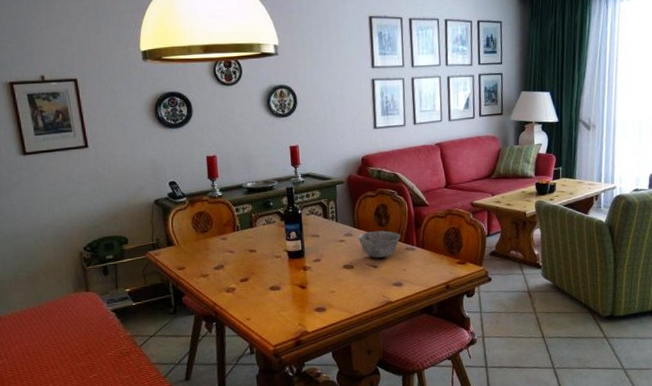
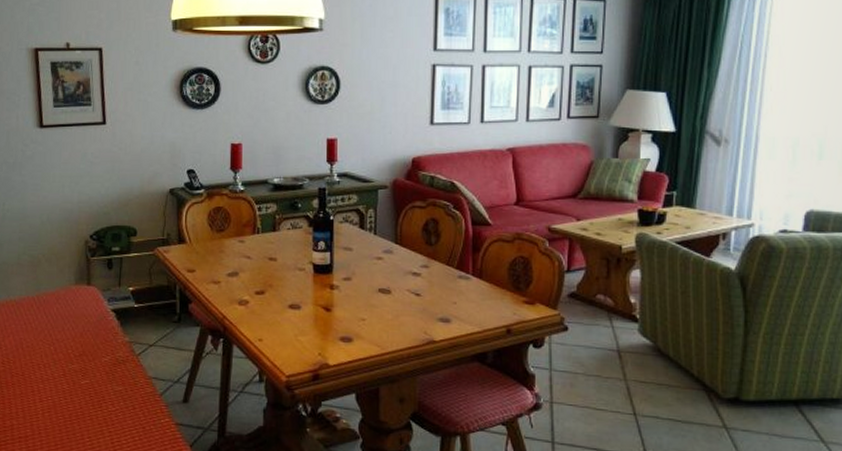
bowl: present [358,230,401,258] -> none [400,250,453,284]

